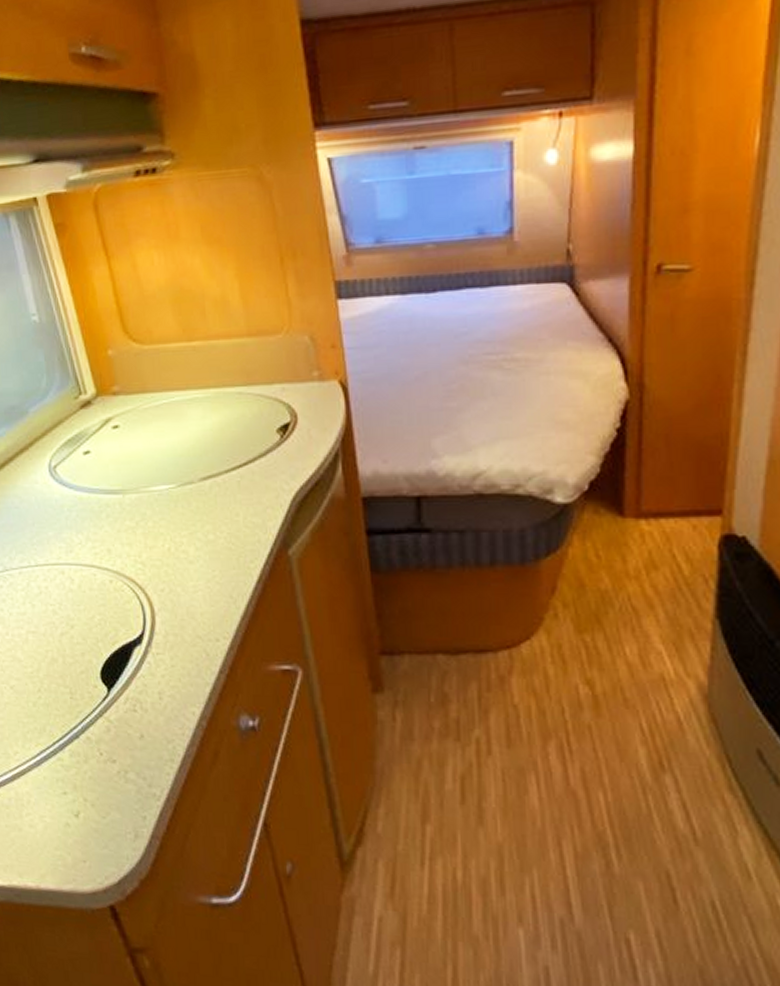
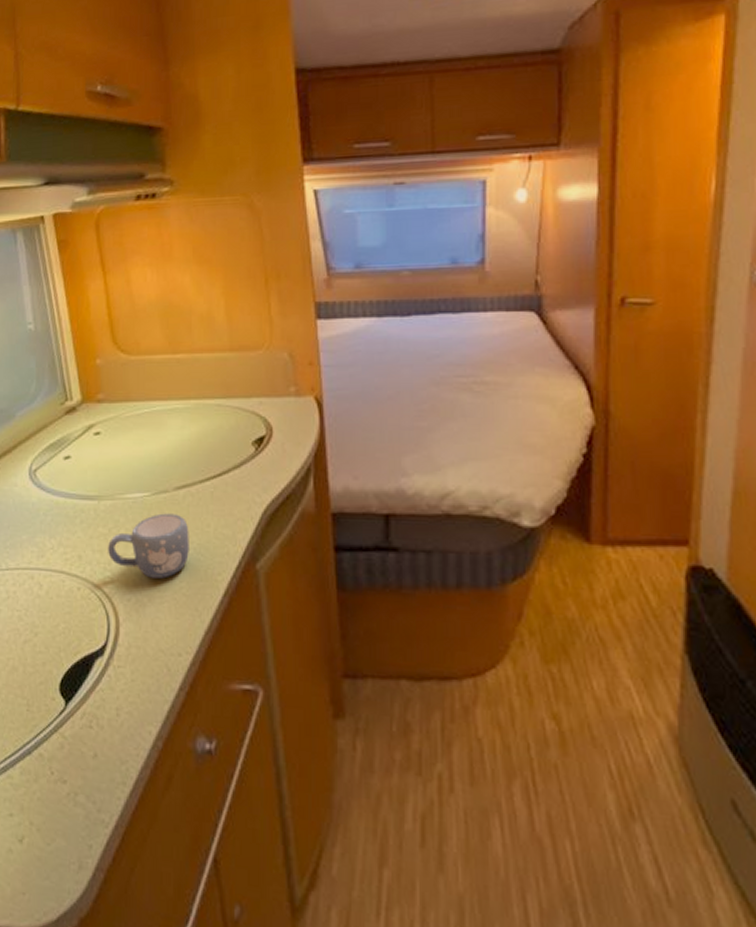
mug: none [137,504,220,568] -> present [108,513,189,579]

